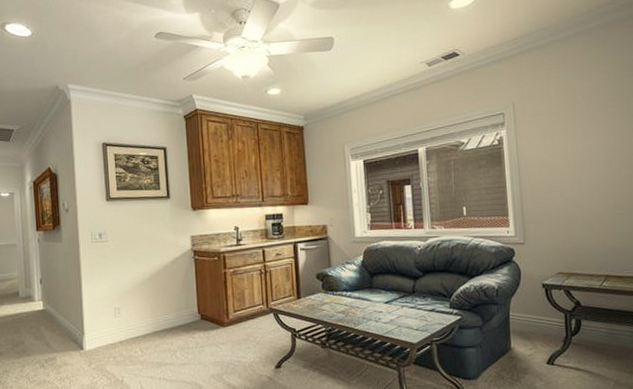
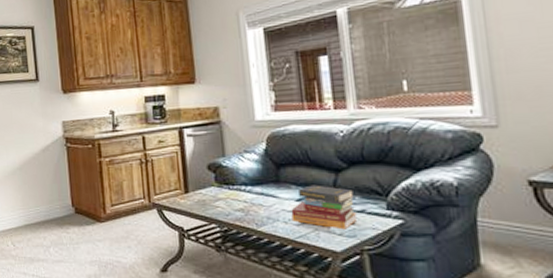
books: none [381,290,429,326] -> present [291,185,358,230]

